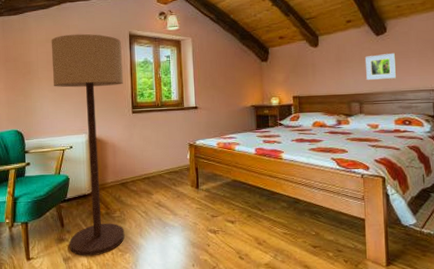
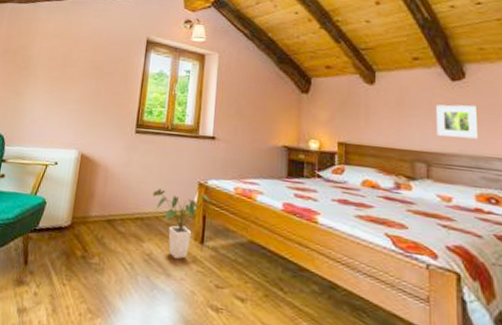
floor lamp: present [51,34,125,256] -> none [28,31,136,313]
house plant: none [154,151,200,203] -> present [153,189,210,260]

